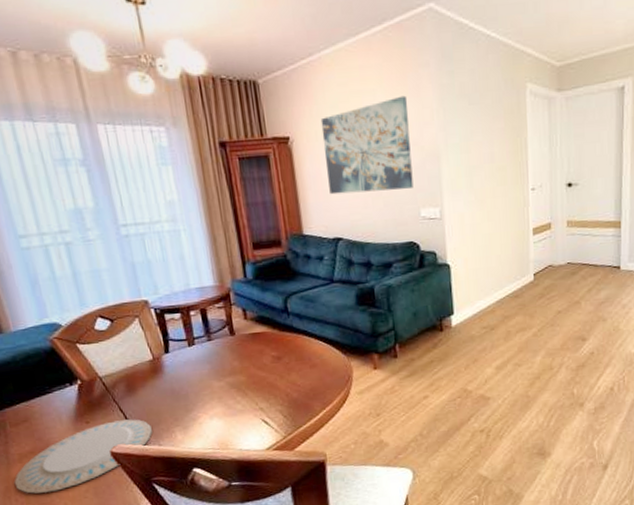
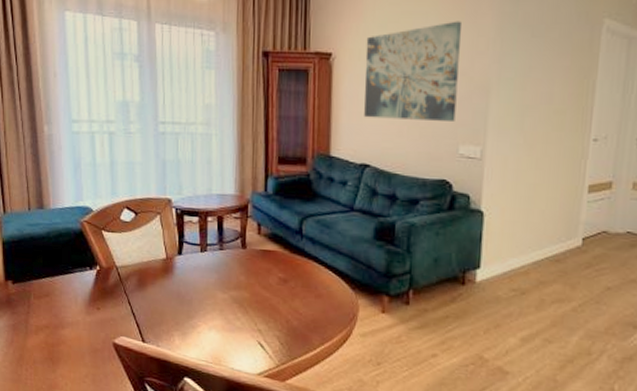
plate: present [14,419,152,494] -> none [28,312,153,370]

